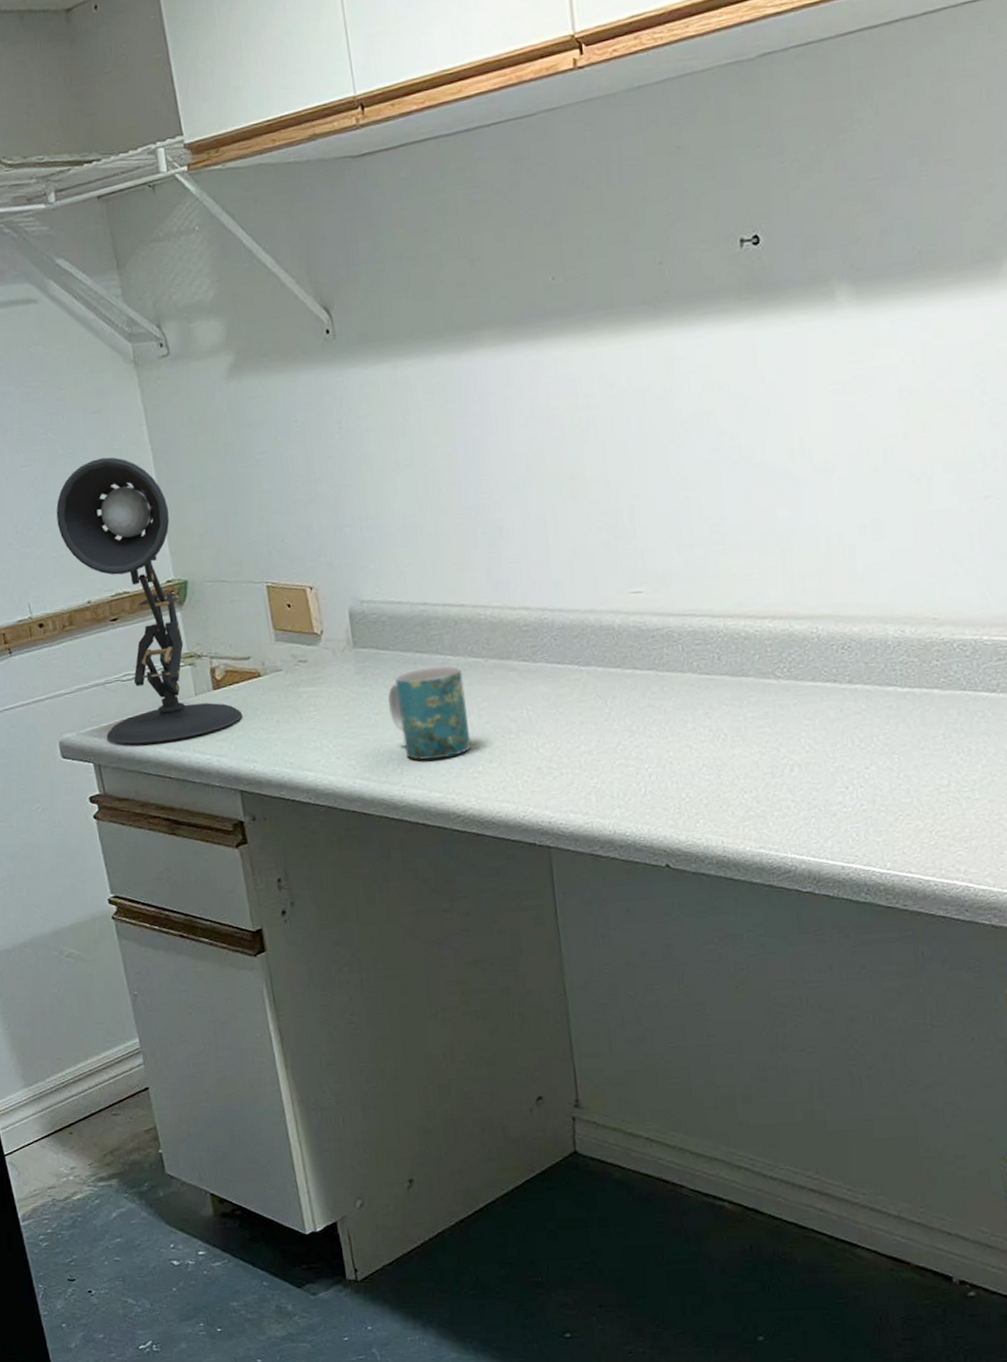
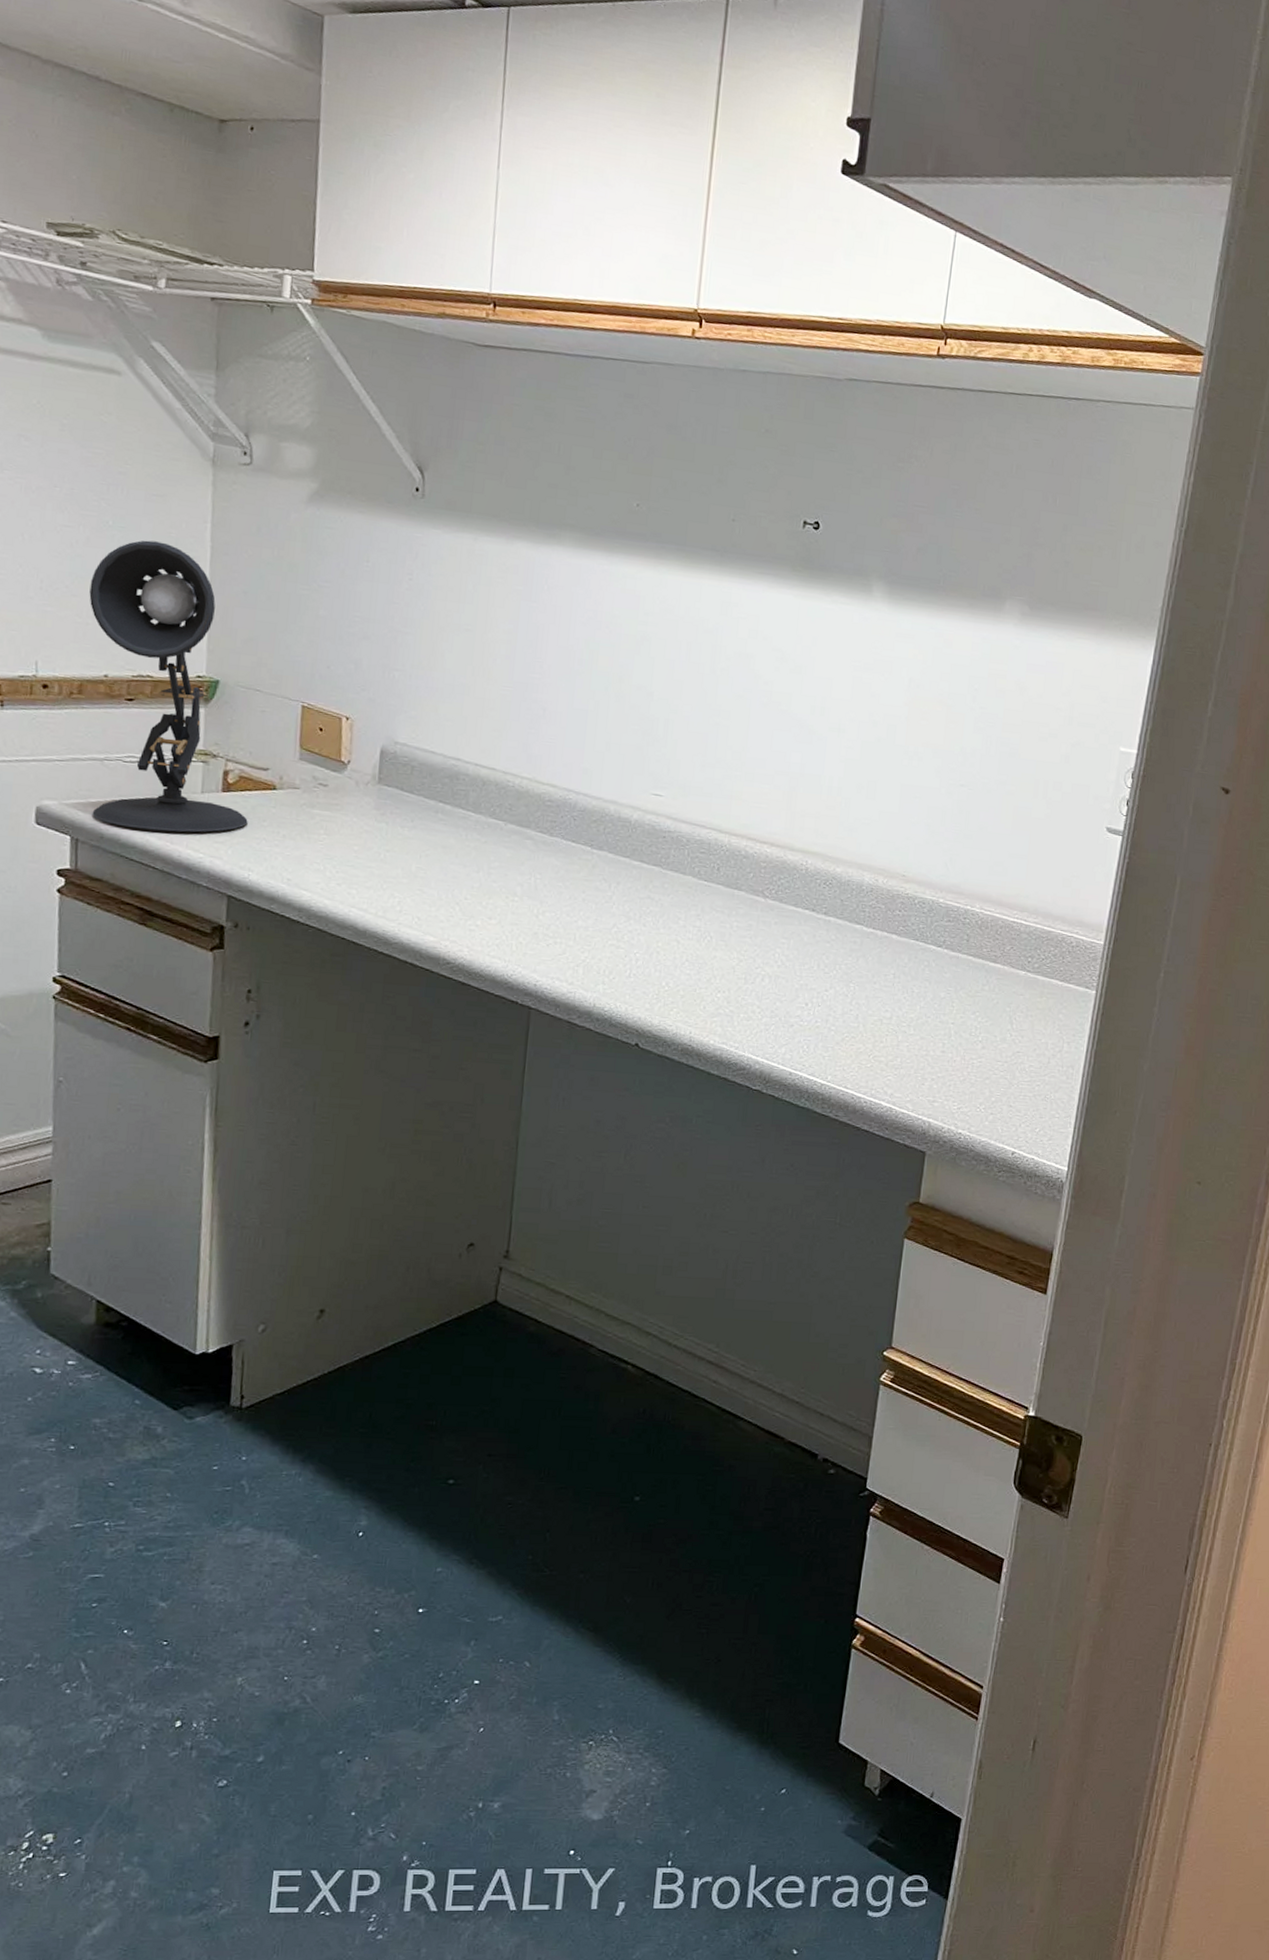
mug: present [388,665,472,760] -> none [400,816,481,906]

